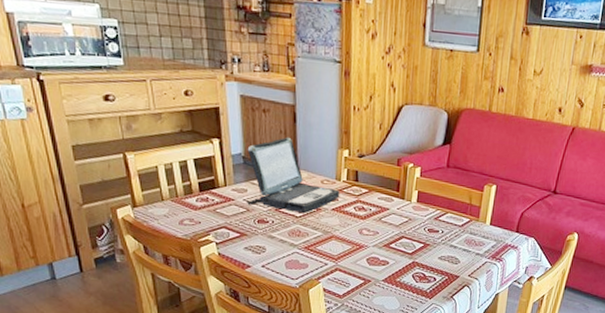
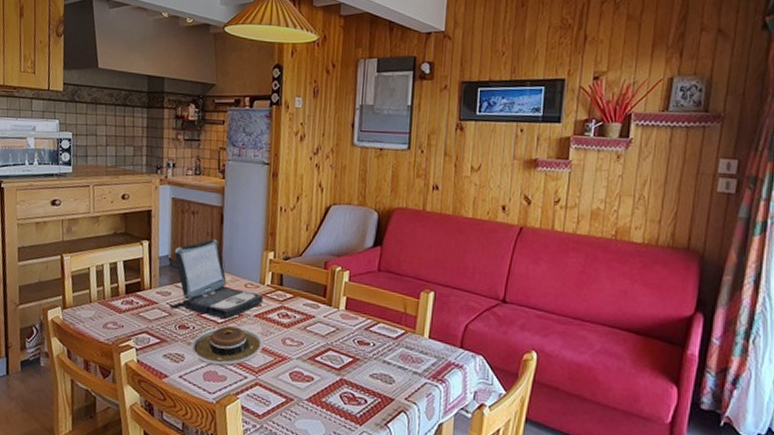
plate: none [270,219,342,255] -> present [190,326,264,367]

